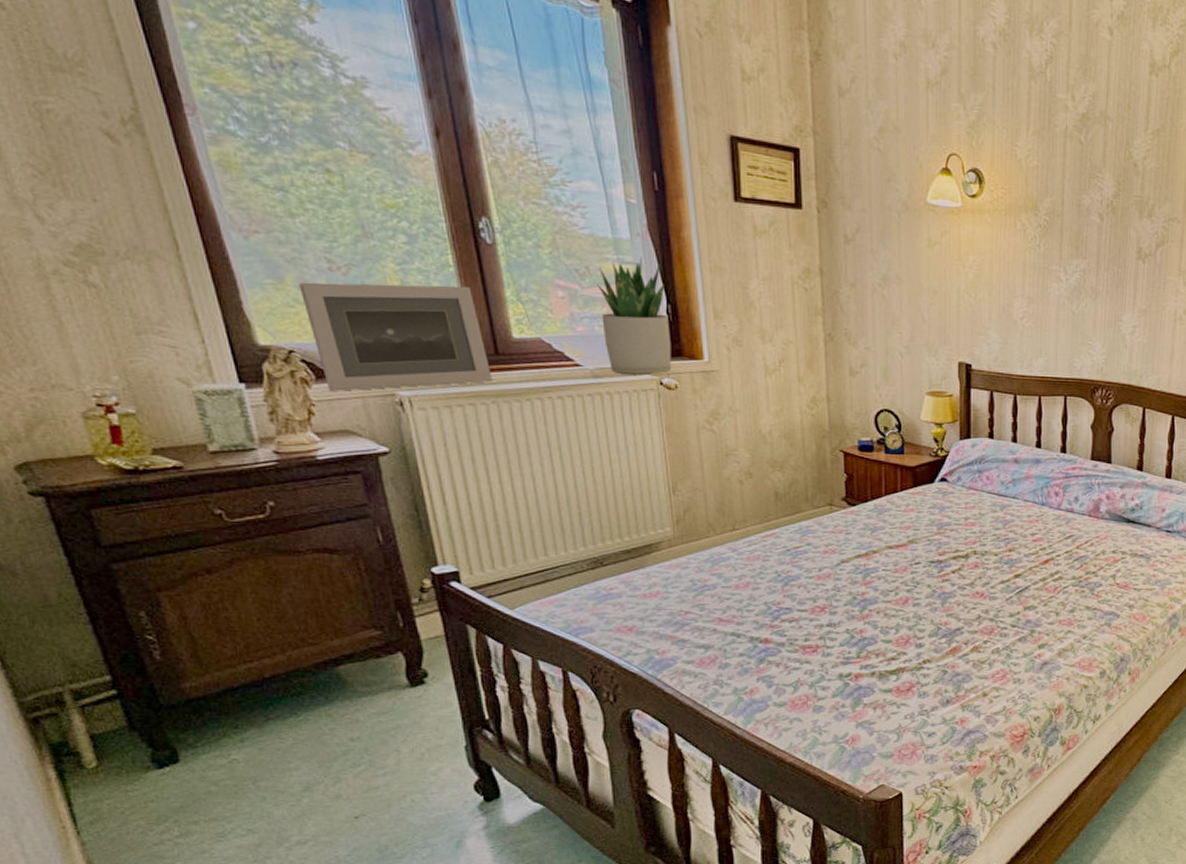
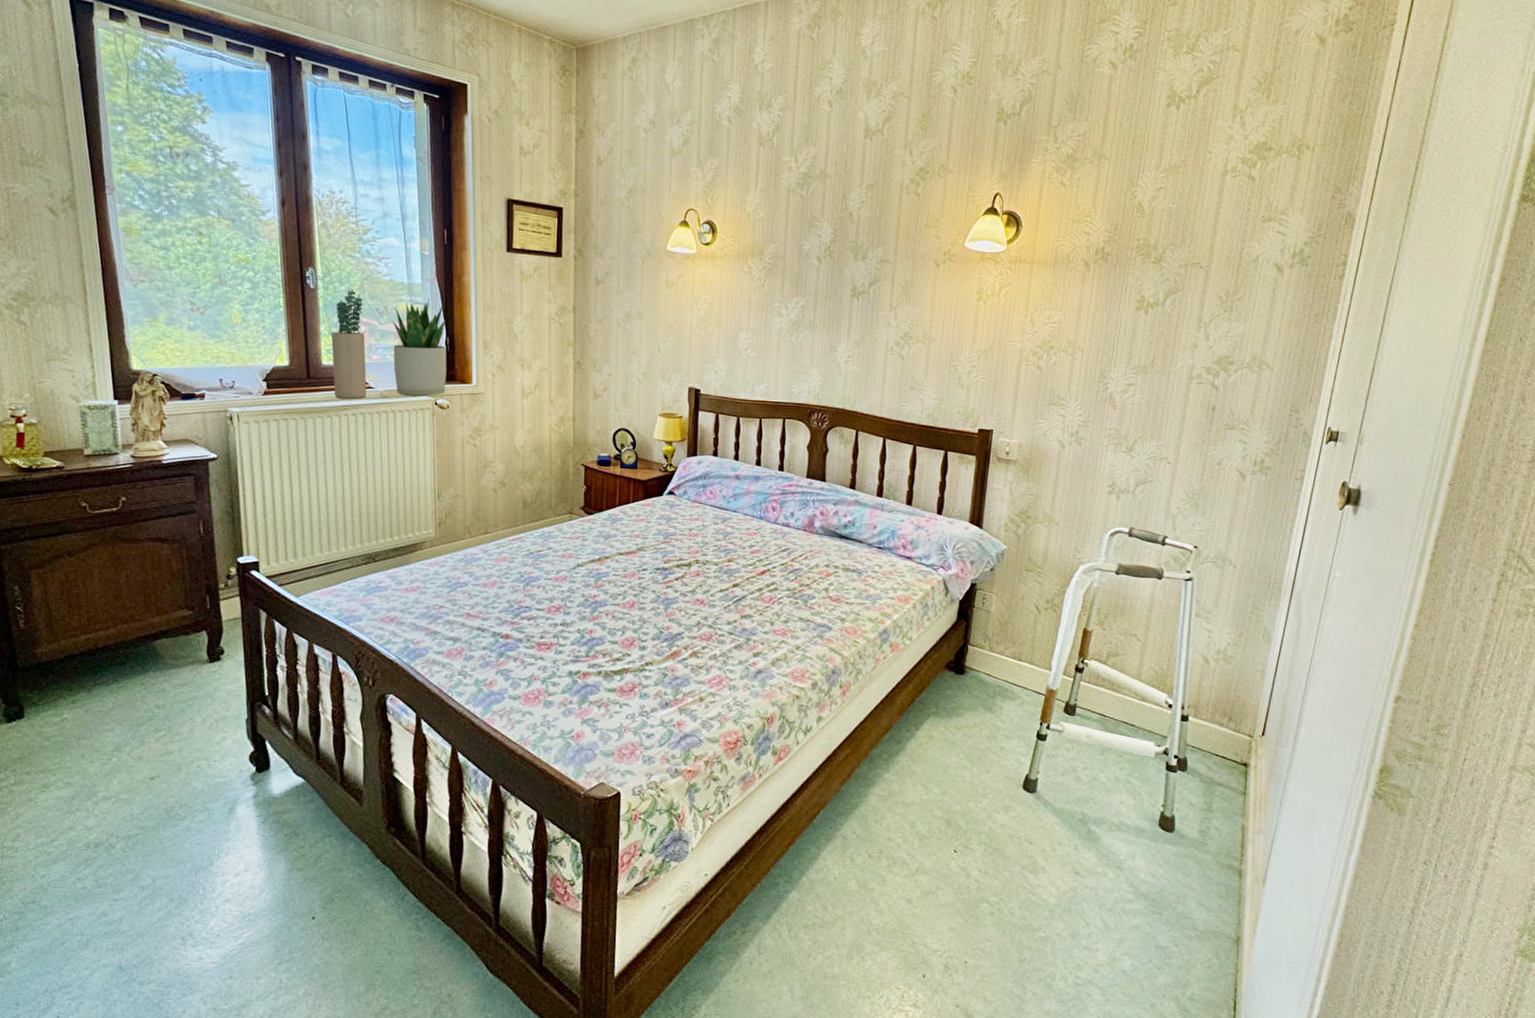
picture frame: present [299,282,492,391] -> none [167,320,303,408]
vase: none [521,244,573,379] -> present [331,288,367,399]

